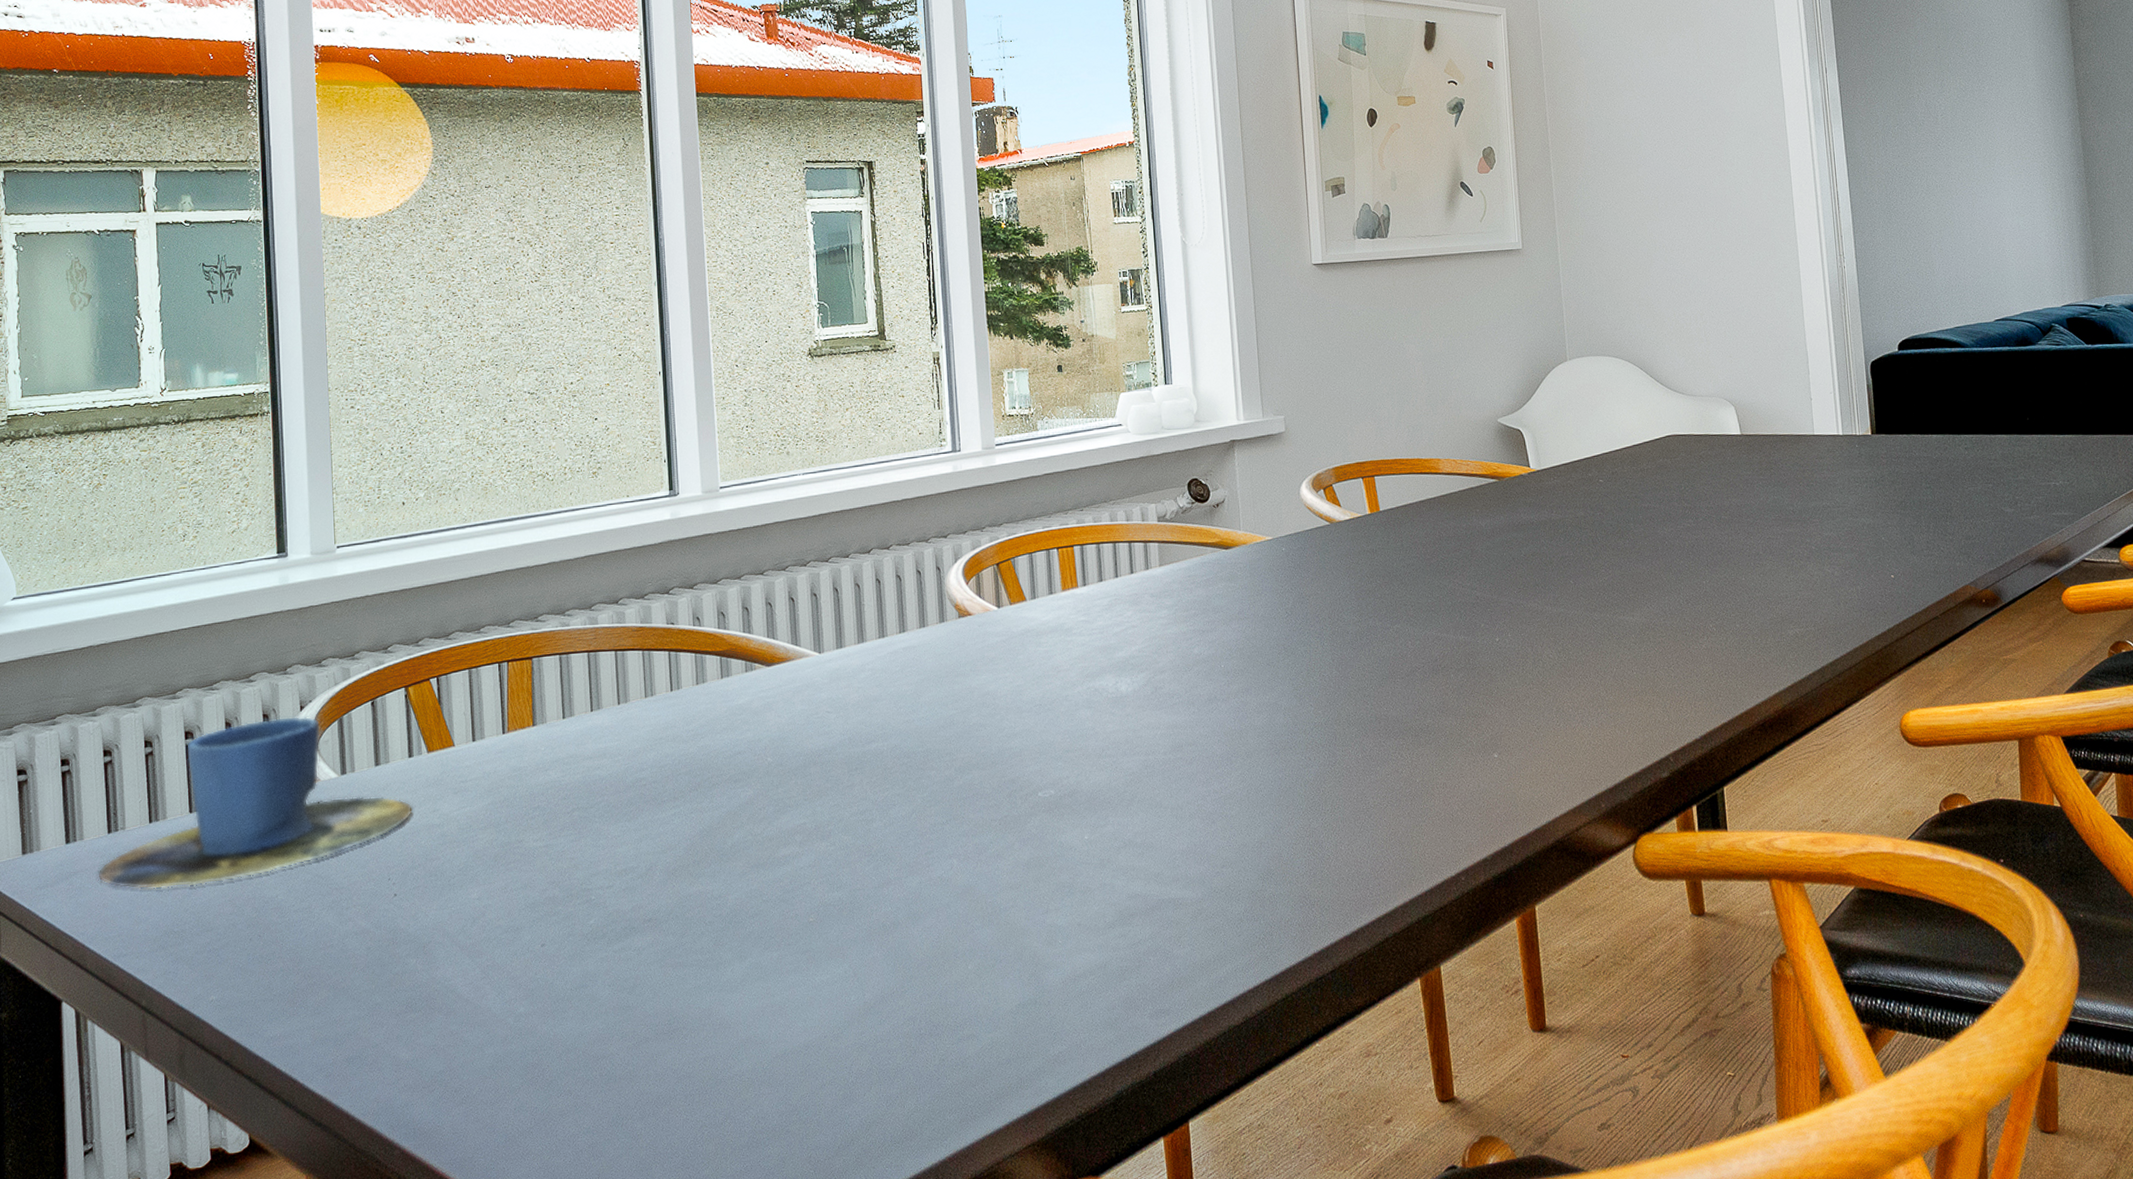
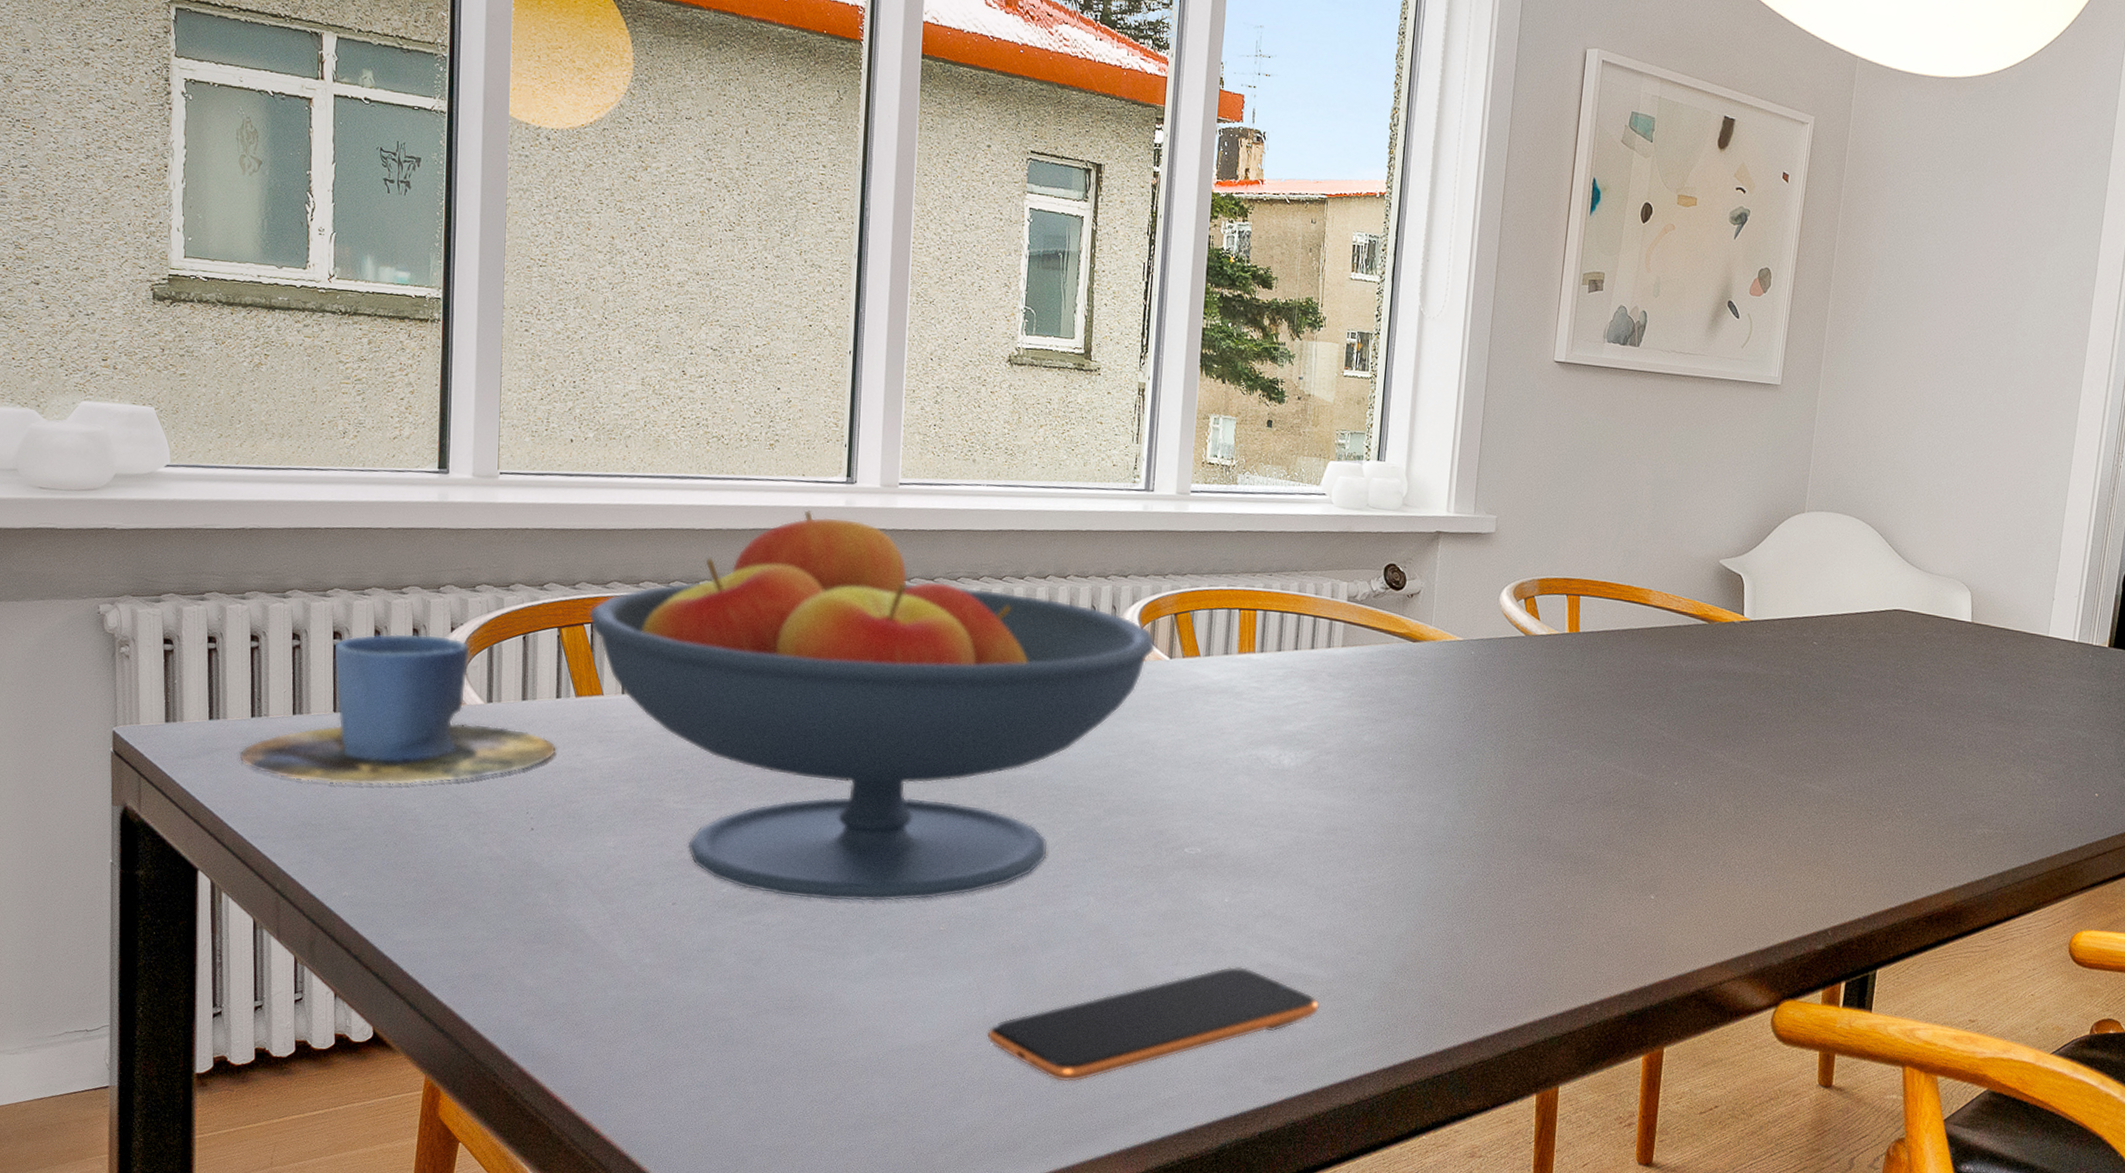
fruit bowl: none [434,529,983,917] -> present [589,510,1156,902]
smartphone: none [868,902,1194,1057] -> present [986,966,1321,1083]

